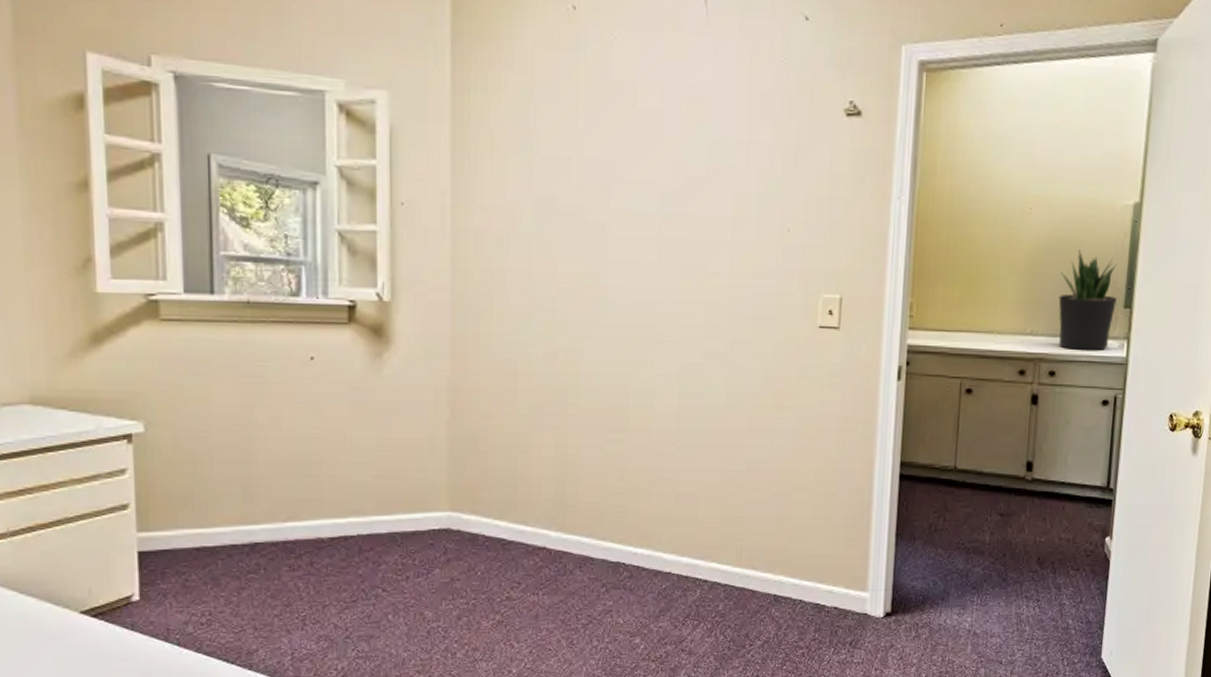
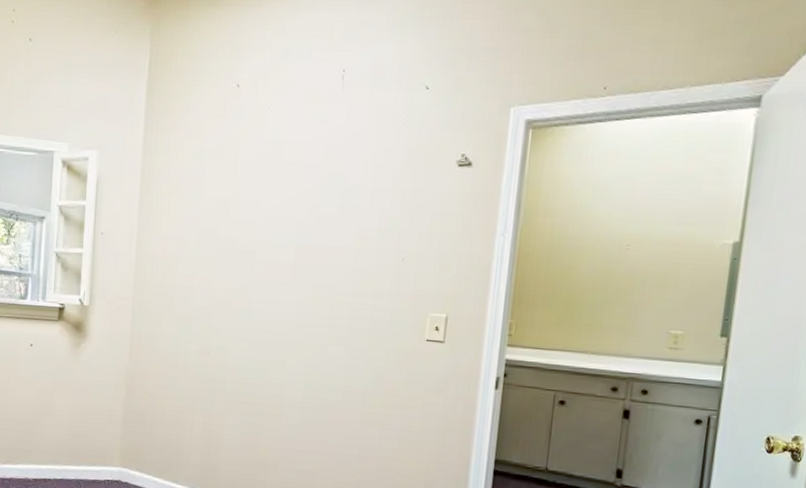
planter: present [1058,249,1117,351] -> none [652,282,714,375]

